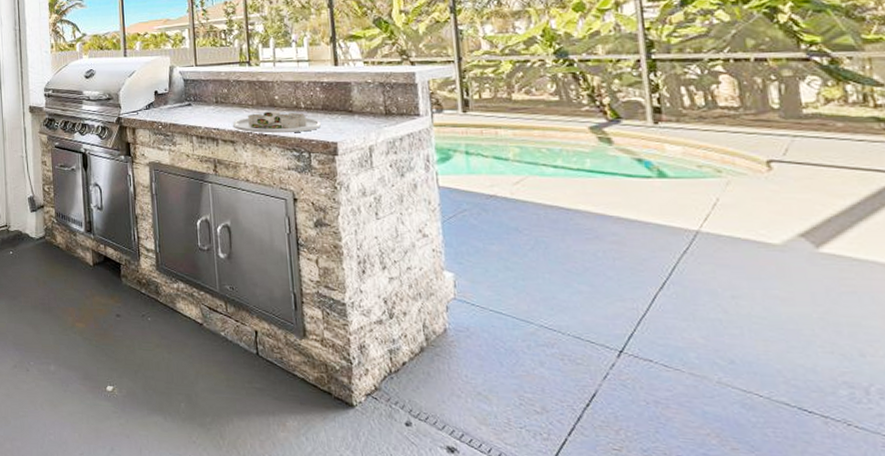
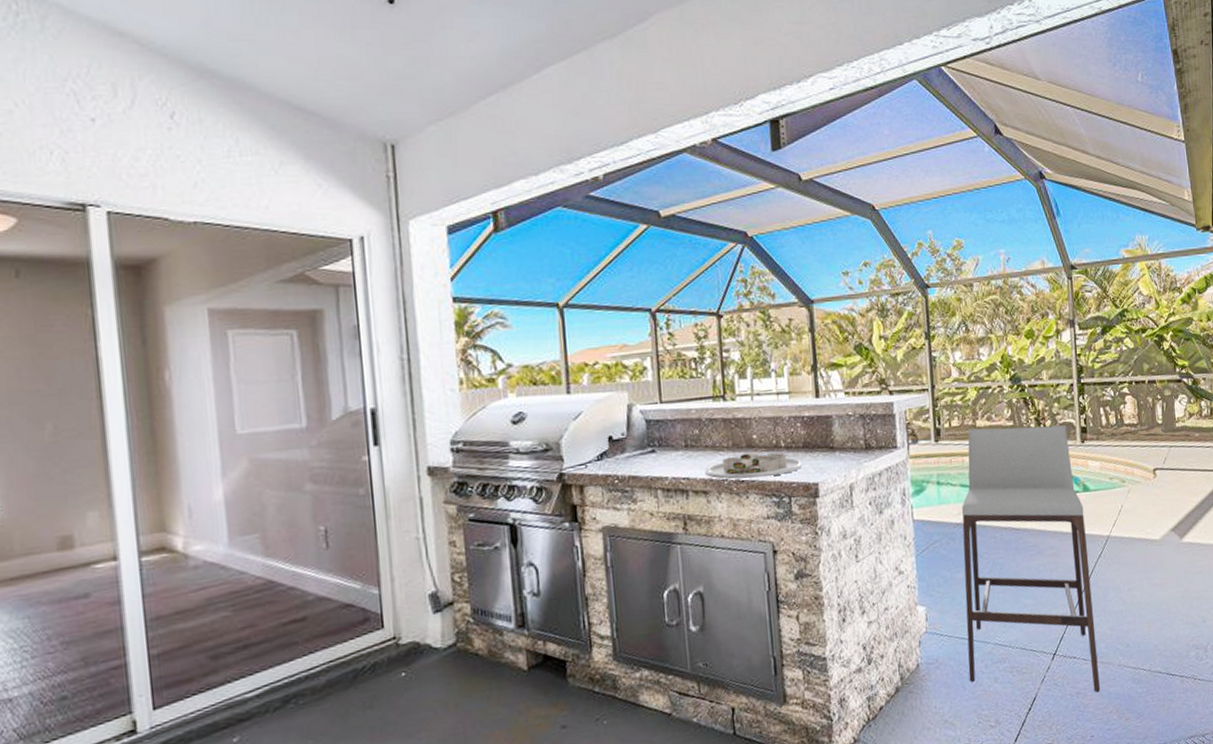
bar stool: none [496,101,690,408] -> present [962,424,1100,693]

